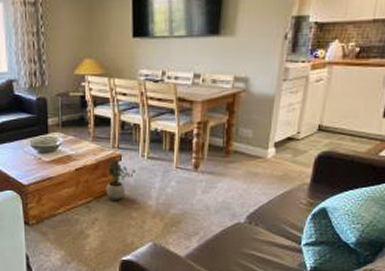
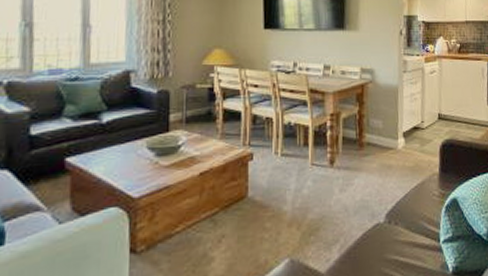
potted plant: present [105,159,137,201] -> none [234,158,270,210]

